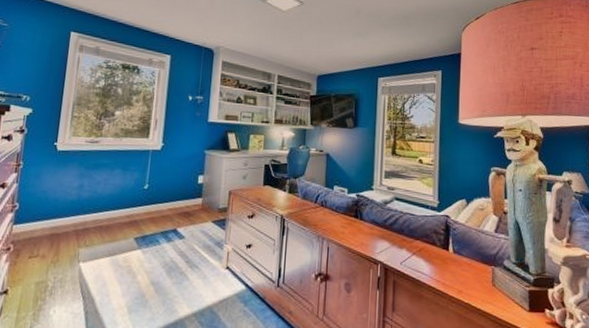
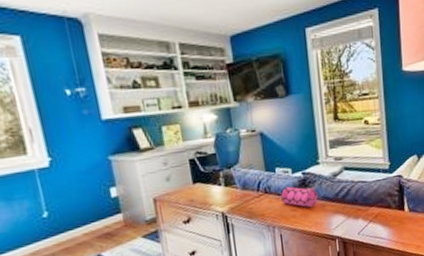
pencil case: none [333,204,370,228] -> present [280,186,320,208]

